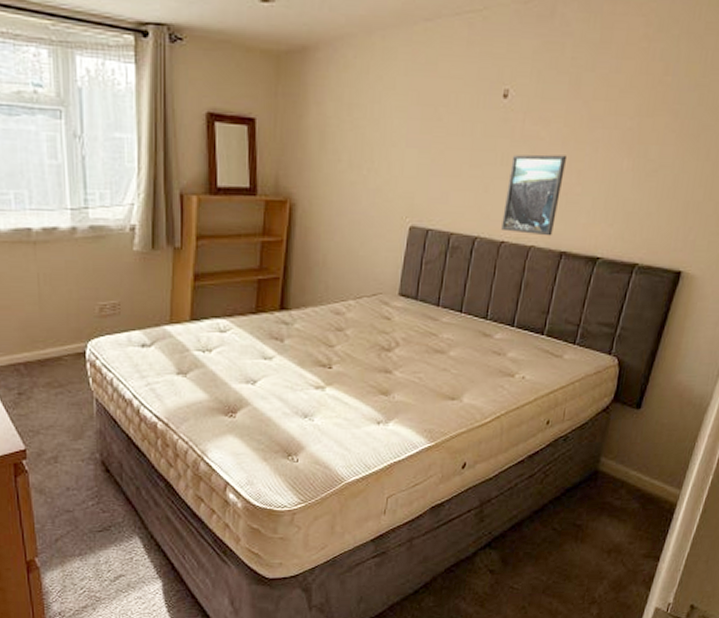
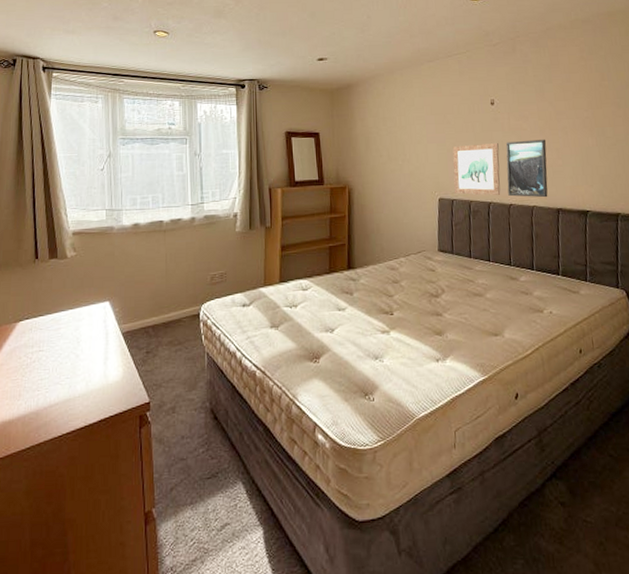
wall art: none [431,154,502,228] -> present [452,142,501,195]

